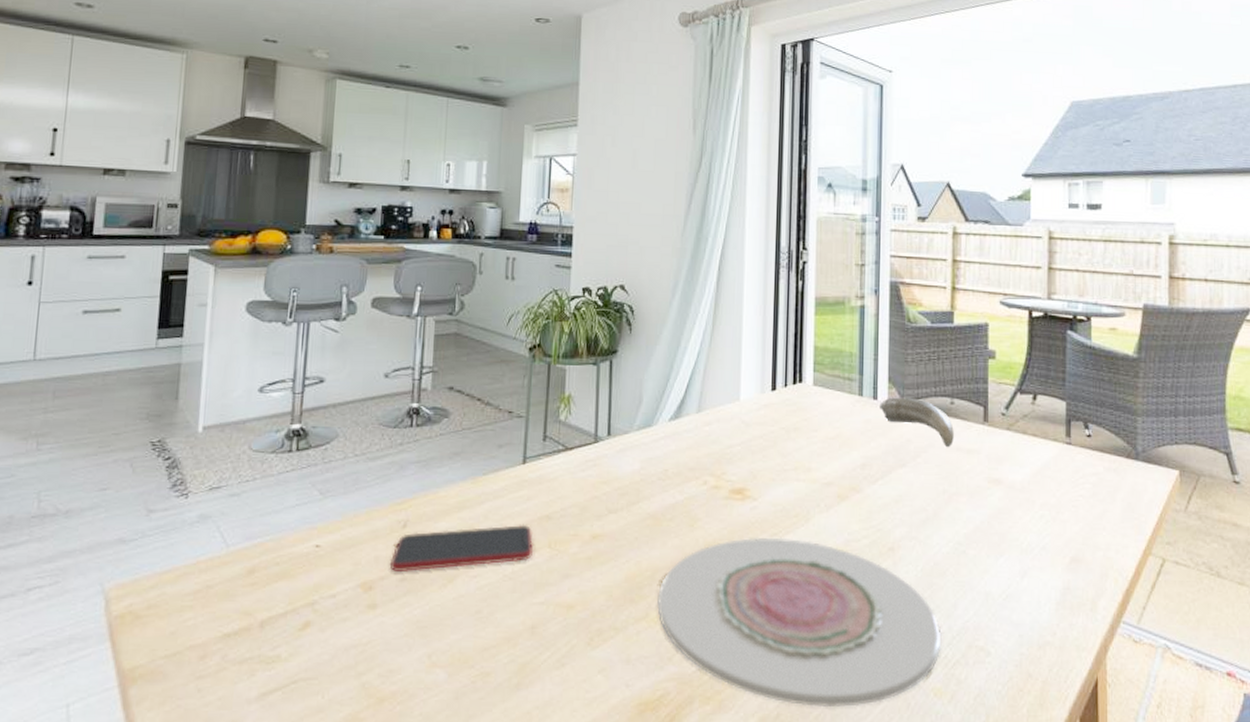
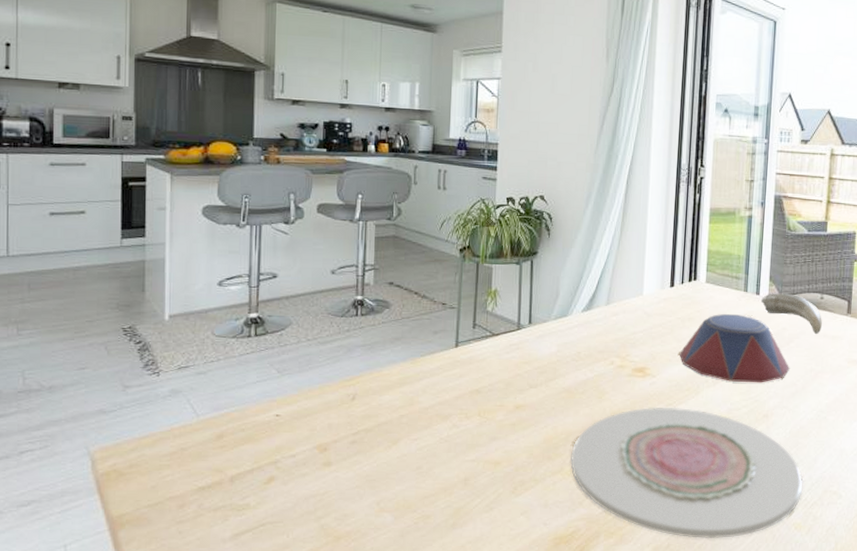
smartphone: present [389,524,533,571] -> none [341,397,465,436]
bowl: none [784,422,918,508] -> present [679,313,790,383]

